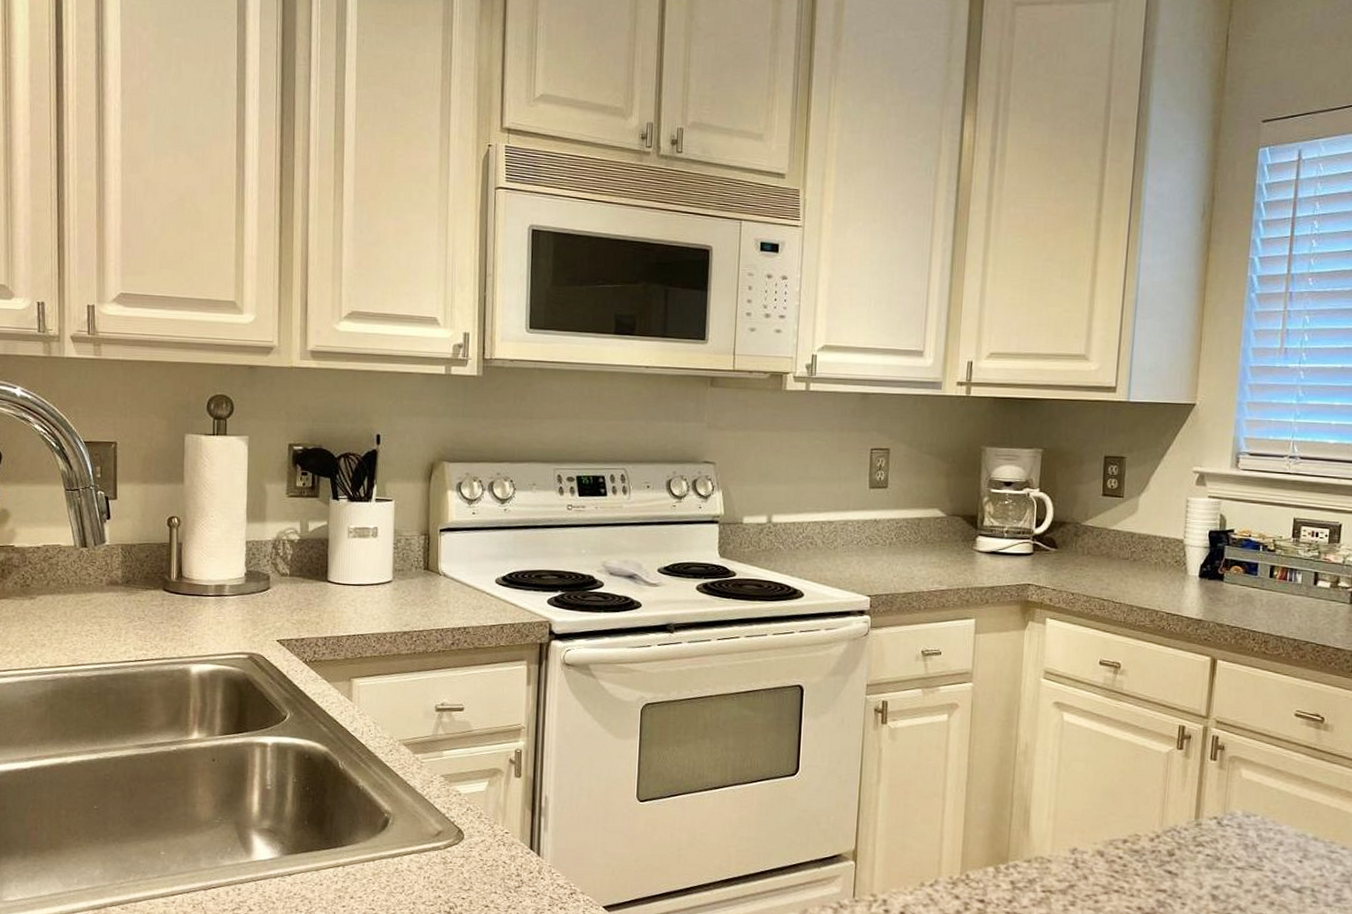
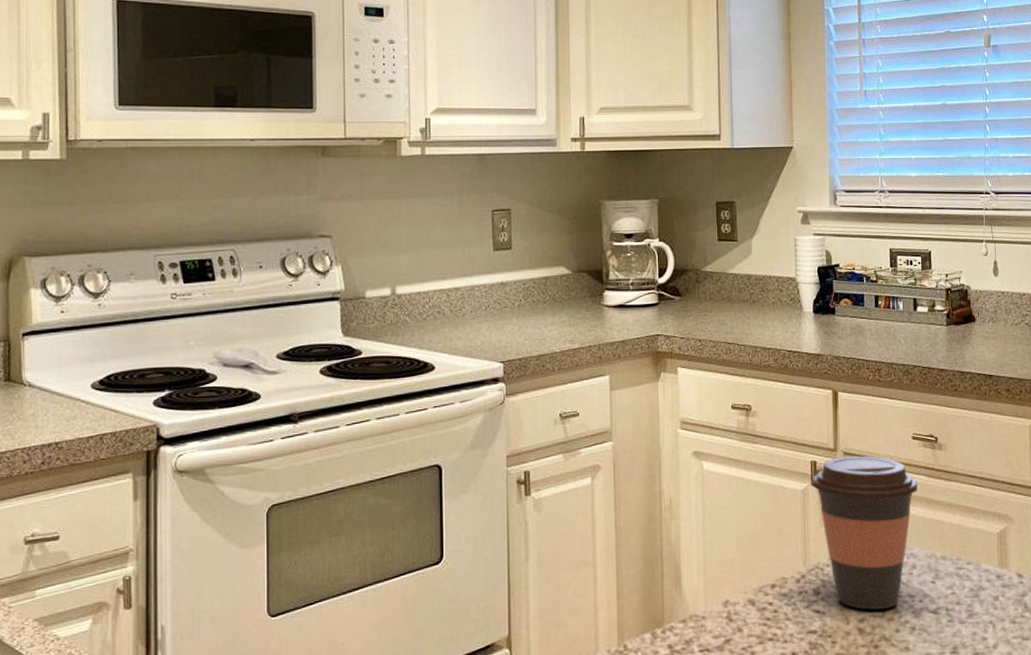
coffee cup: none [1177,724,1297,880] -> present [811,456,919,610]

